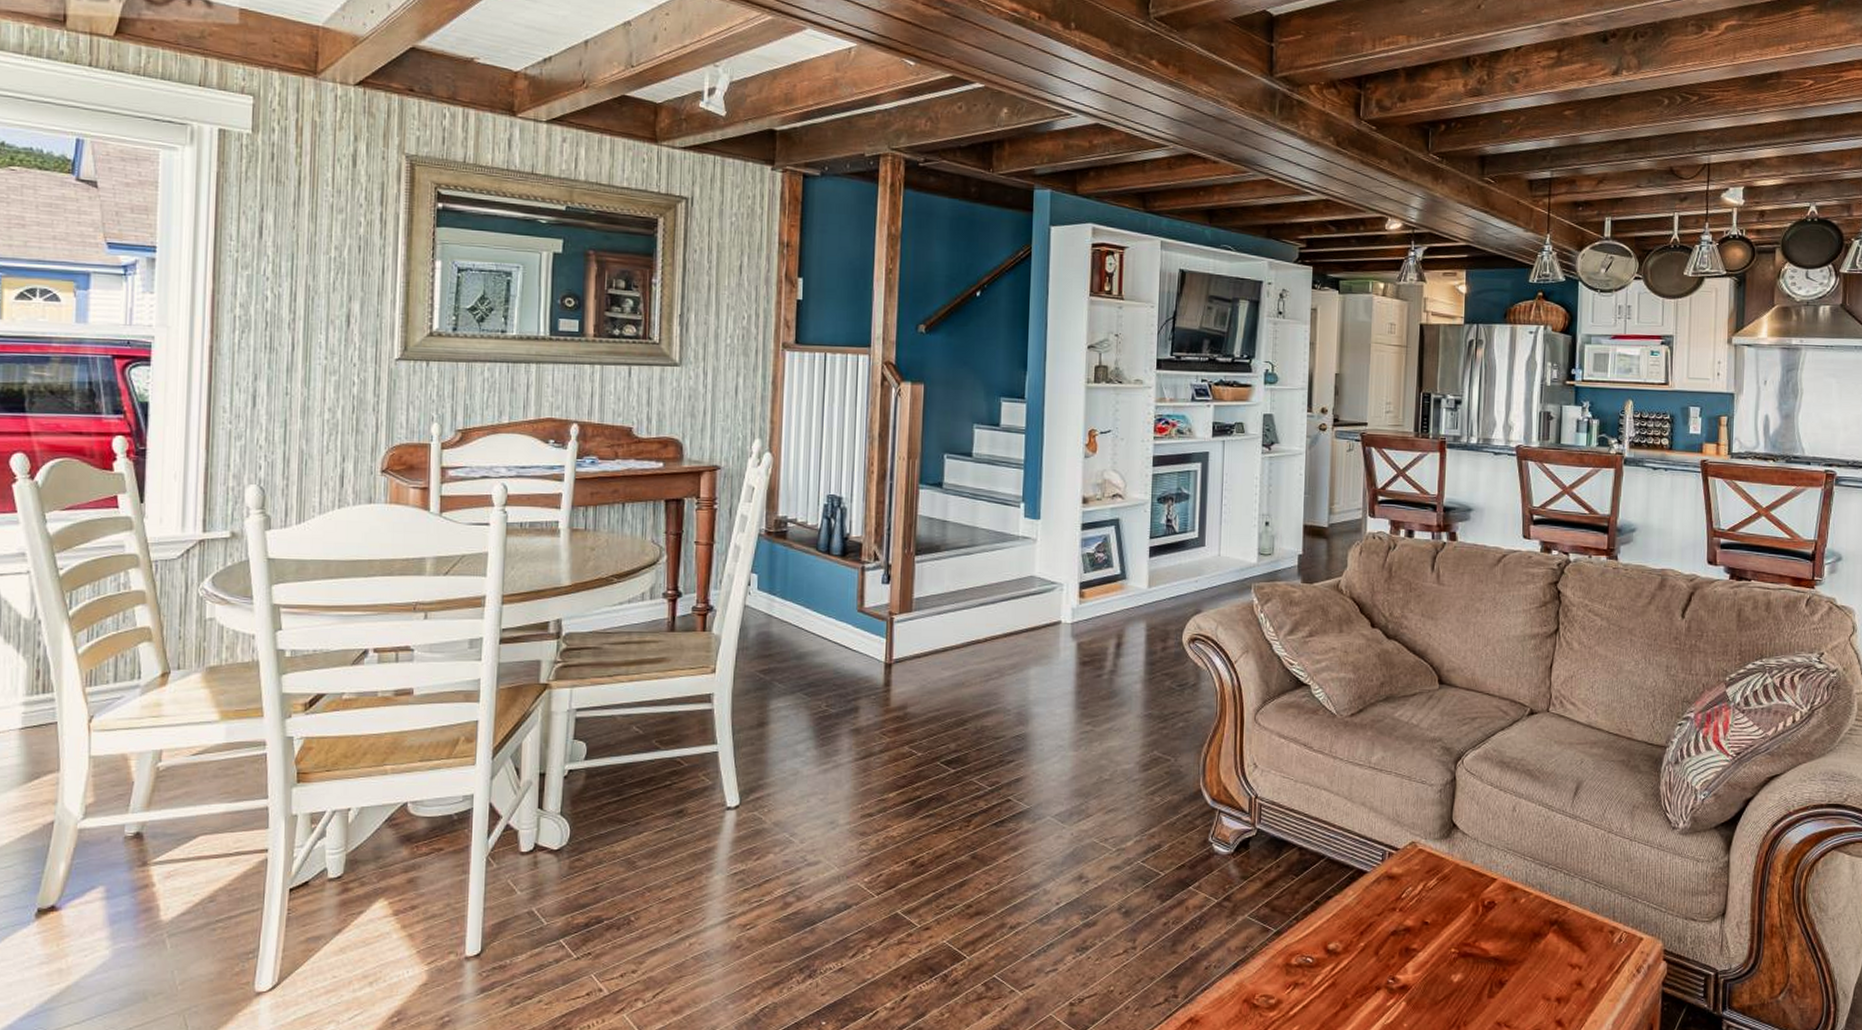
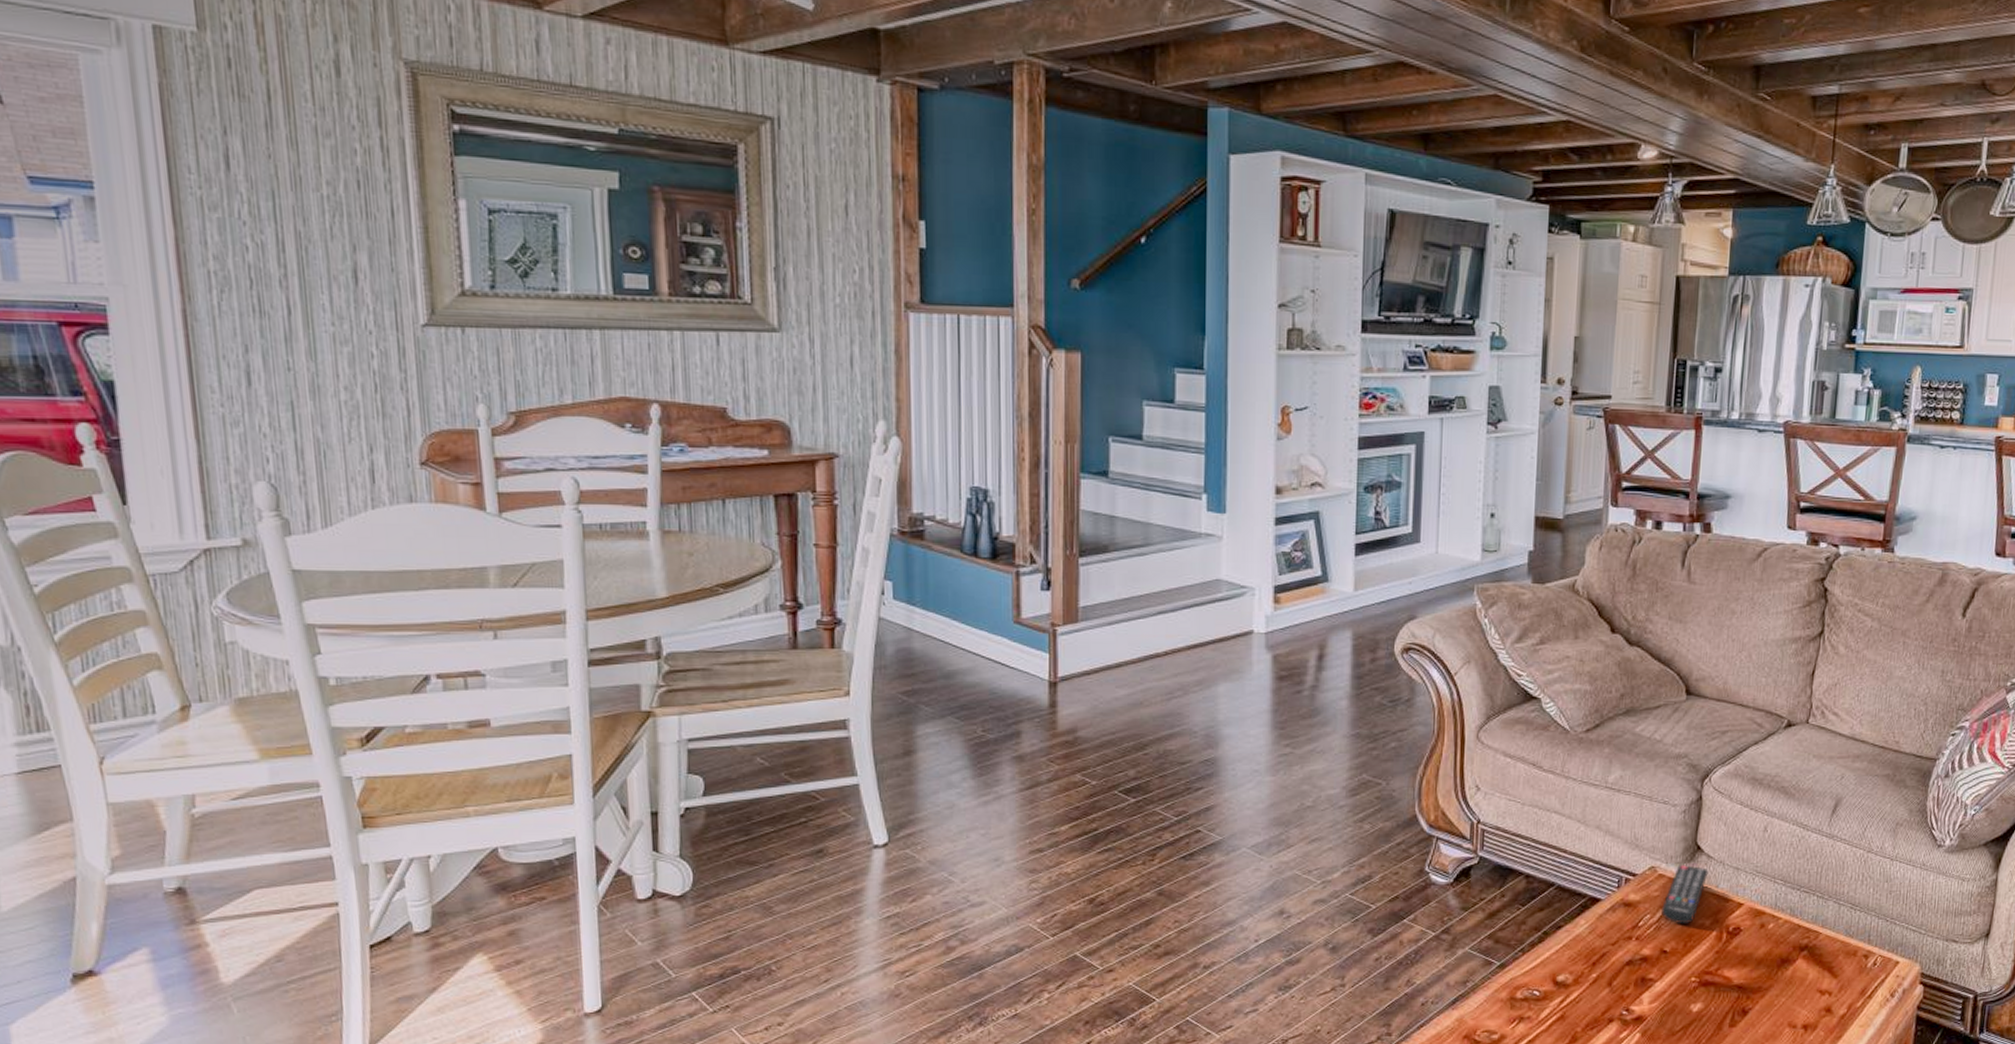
remote control: none [1422,840,1464,897] -> present [1662,864,1709,924]

